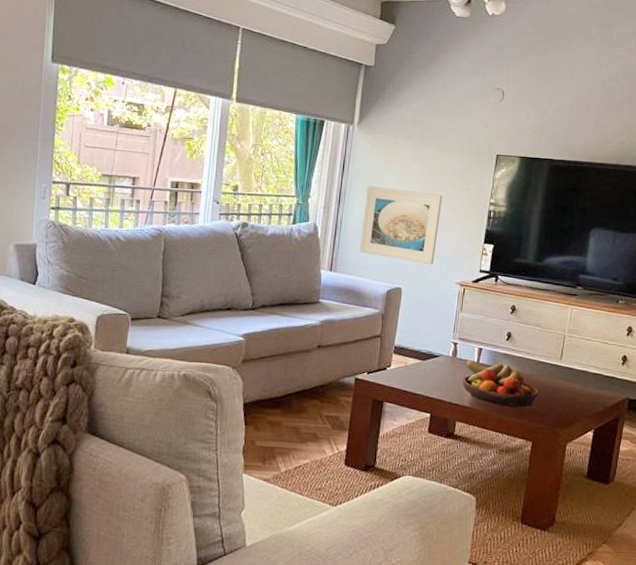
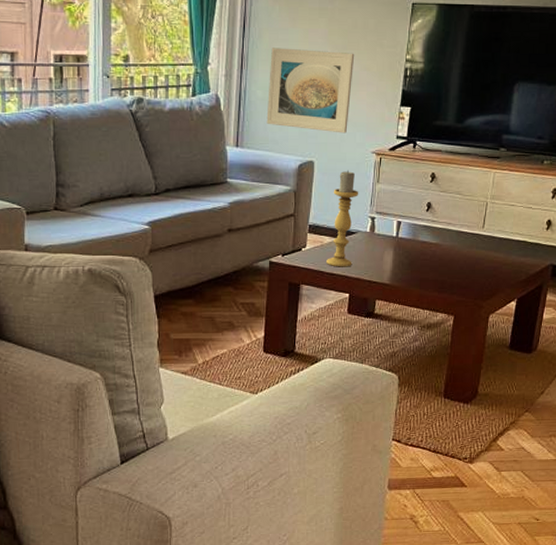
candle holder: none [410,298,443,388] -> present [326,170,359,267]
fruit bowl: present [463,360,539,407] -> none [382,235,461,281]

